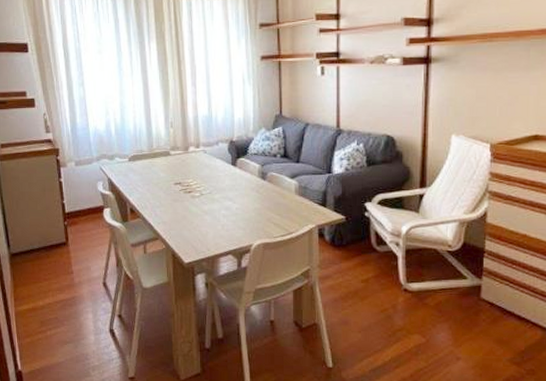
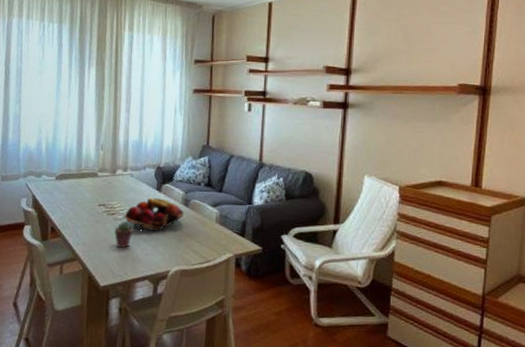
potted succulent: none [193,198,212,226] -> present [114,221,134,249]
fruit basket: none [201,173,261,207] -> present [124,197,184,232]

